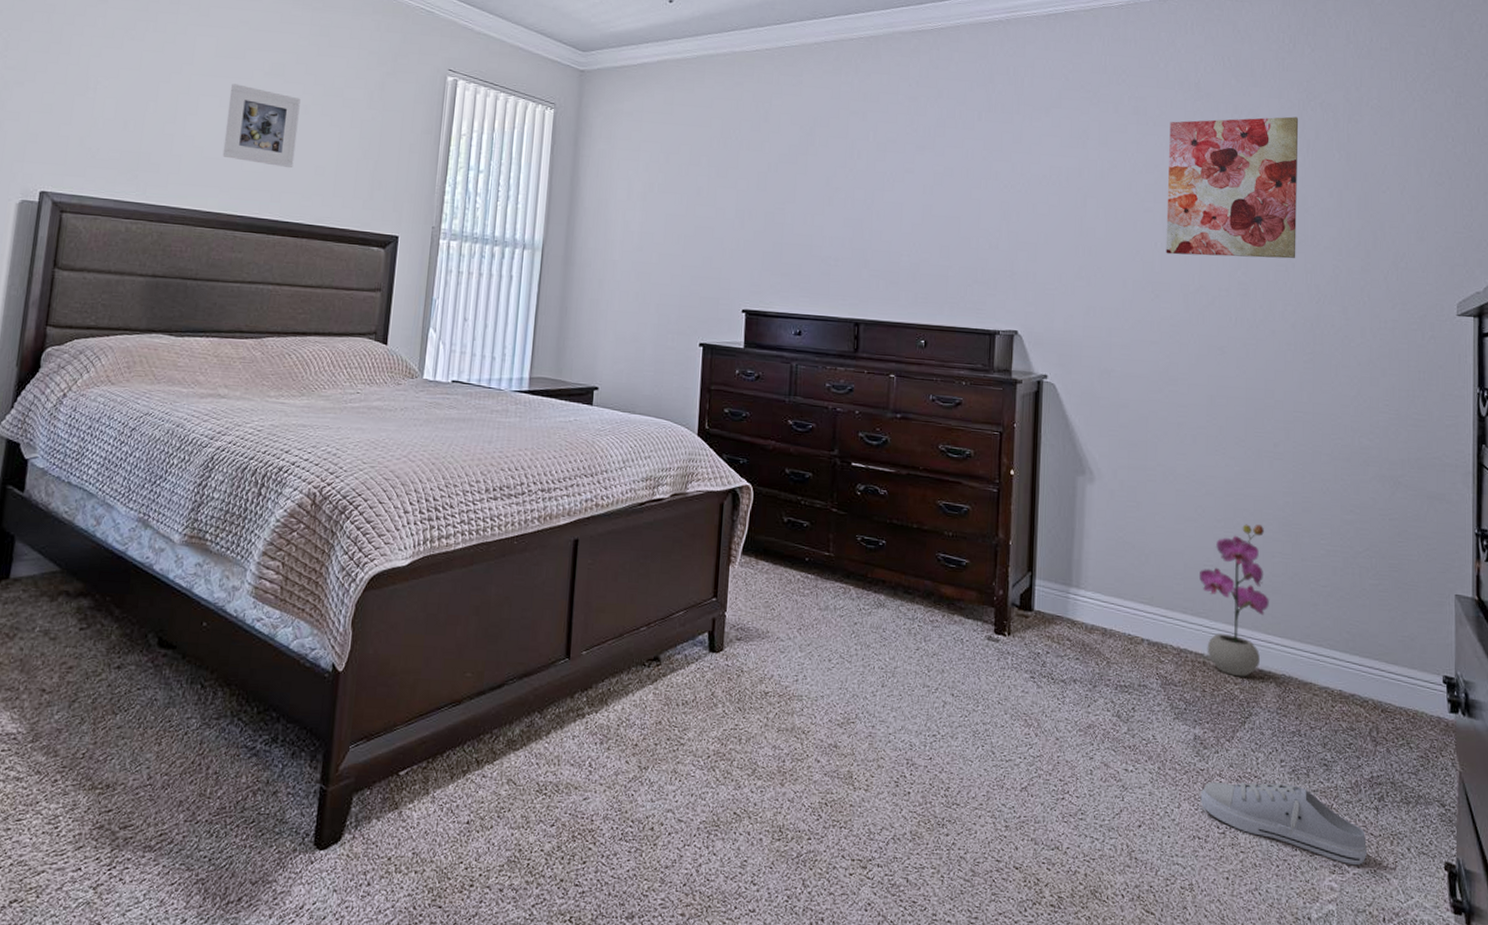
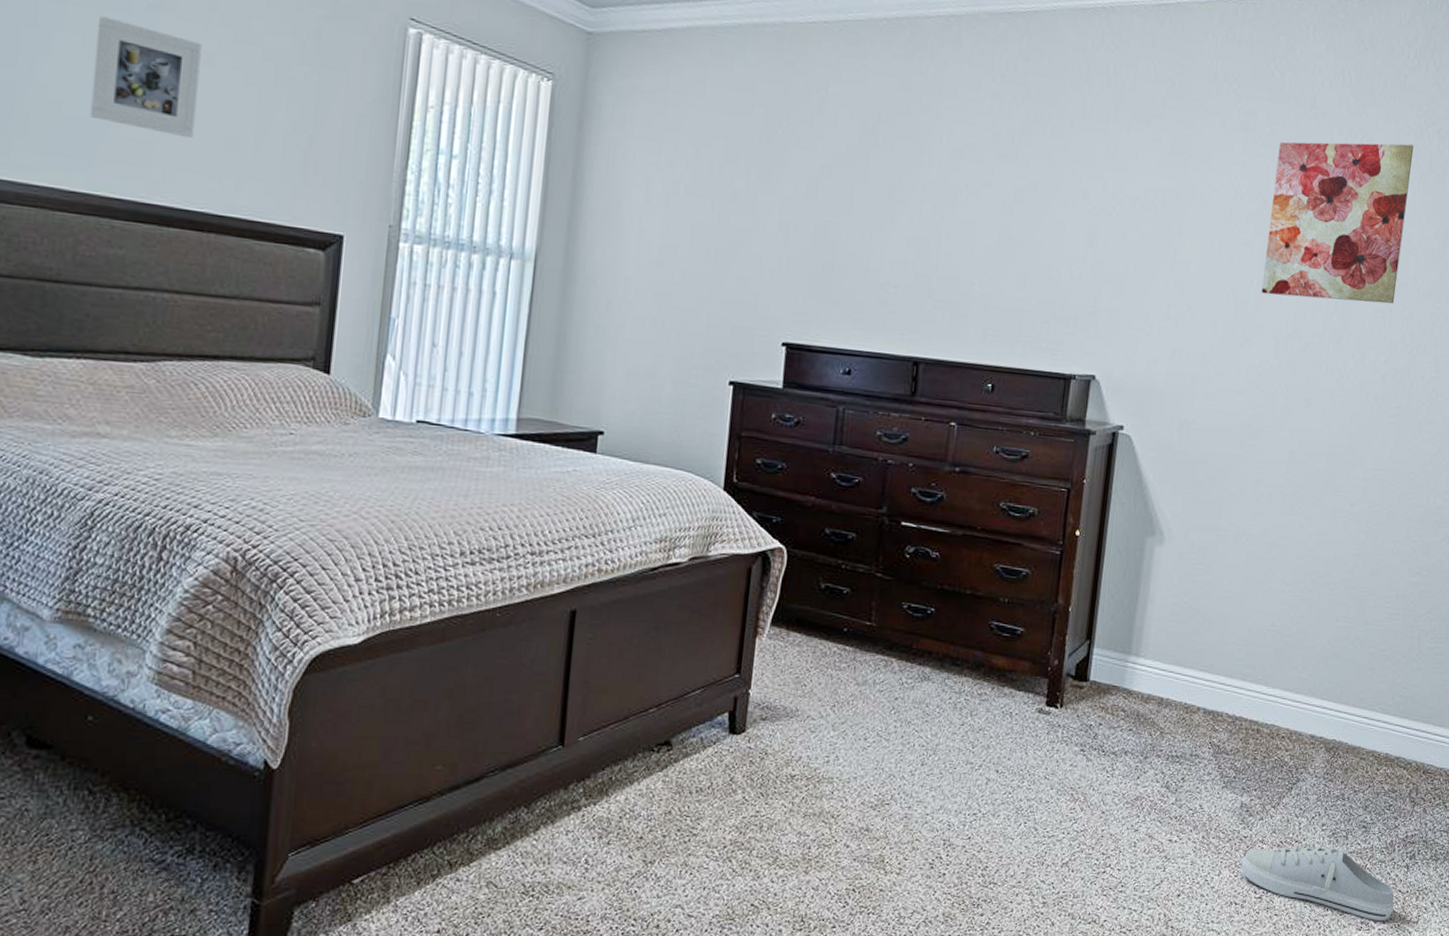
potted plant: present [1200,524,1269,677] -> none [1261,587,1331,744]

